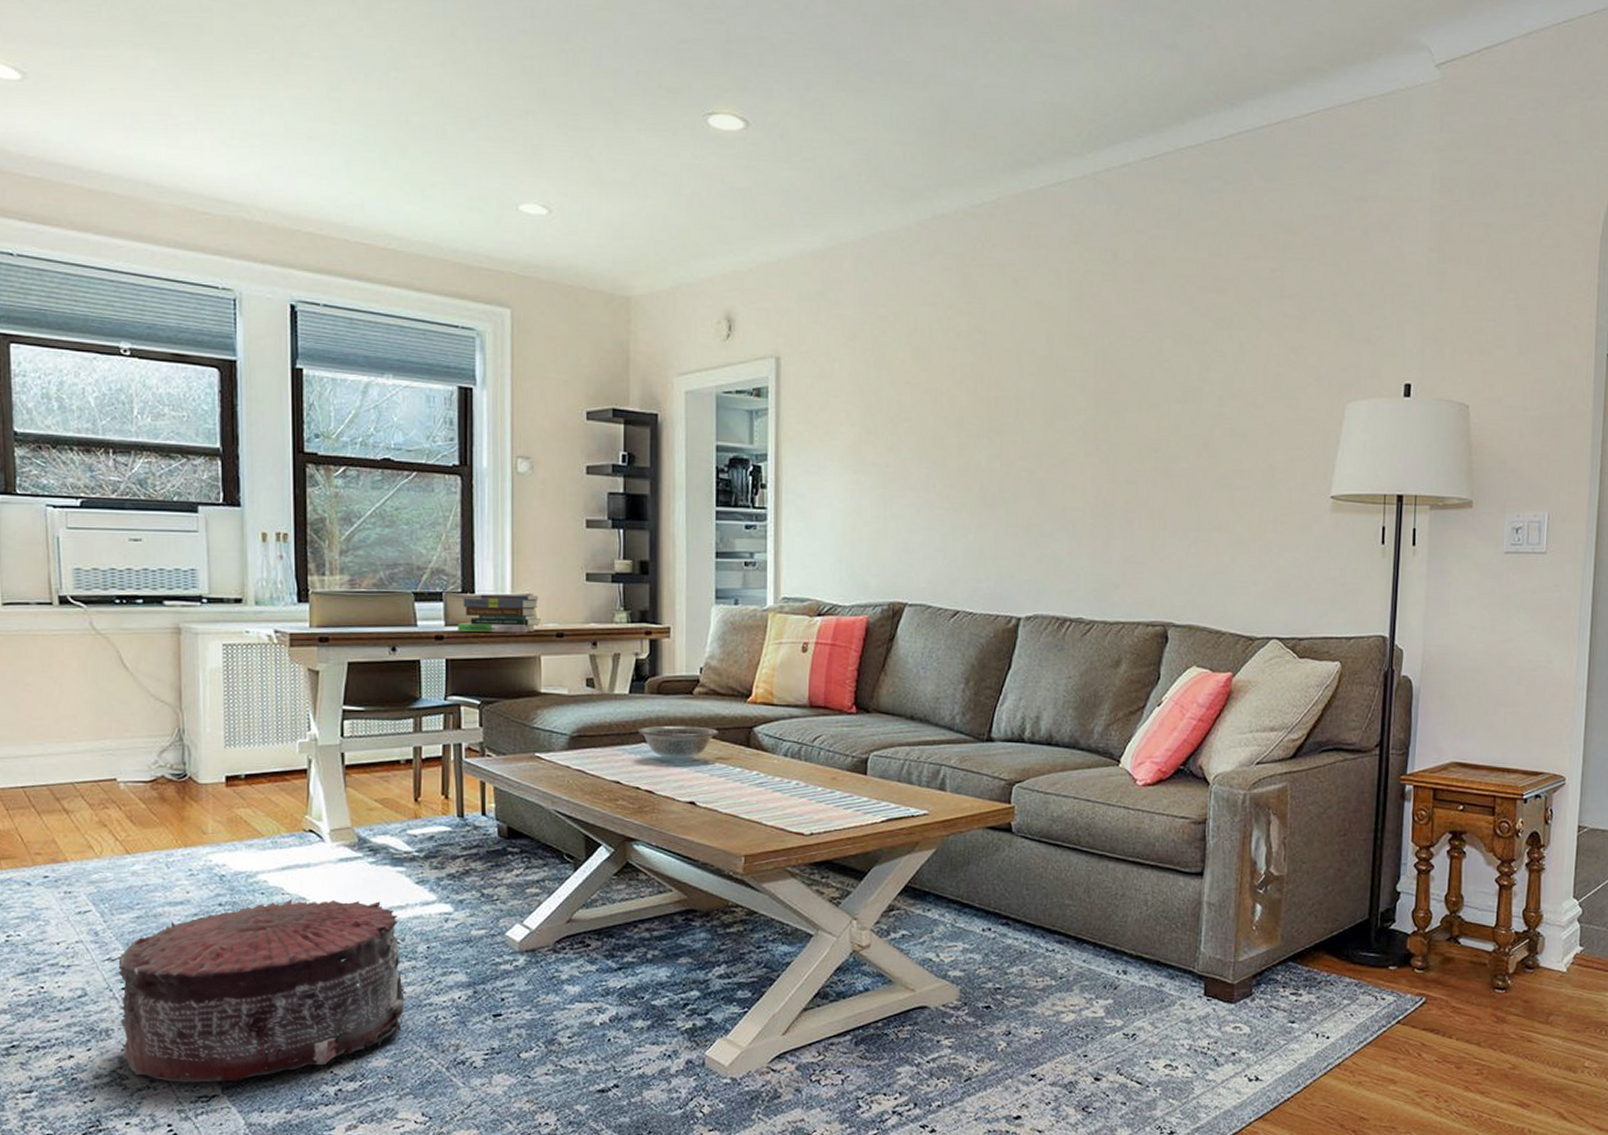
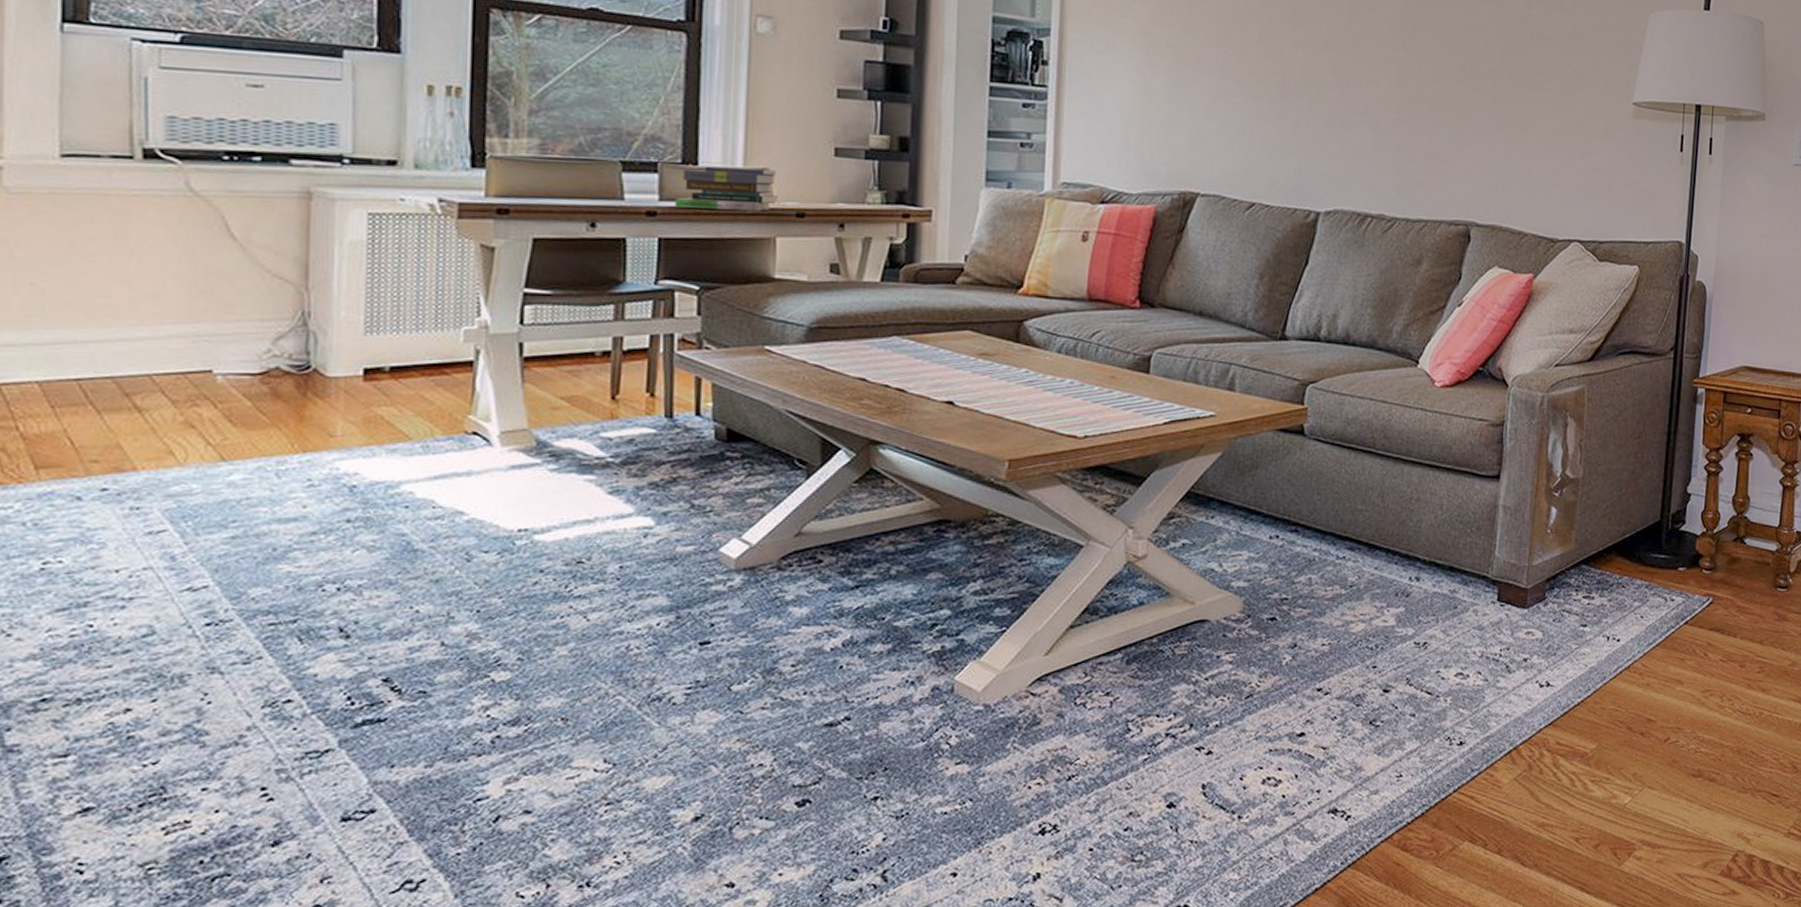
pouf: present [118,899,405,1083] -> none [202,513,588,736]
decorative bowl: present [638,725,718,763] -> none [889,317,983,359]

